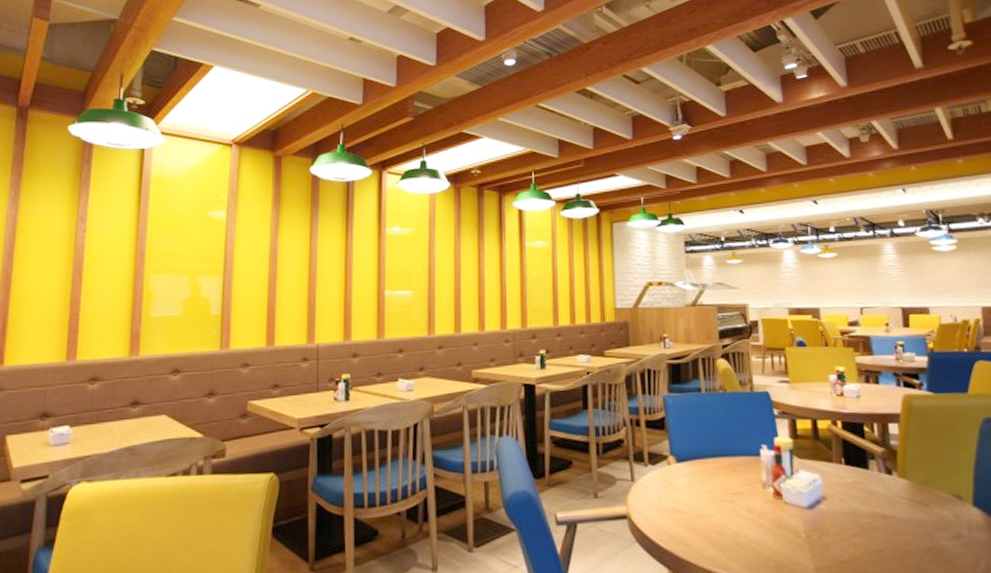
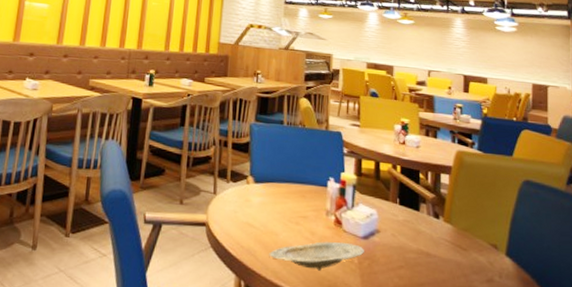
plate: none [703,516,813,552] -> present [269,241,365,271]

